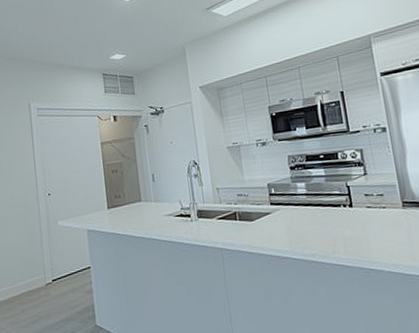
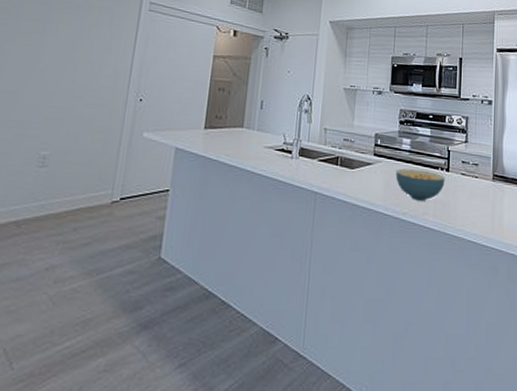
cereal bowl: none [296,210,351,241] -> present [395,168,445,201]

